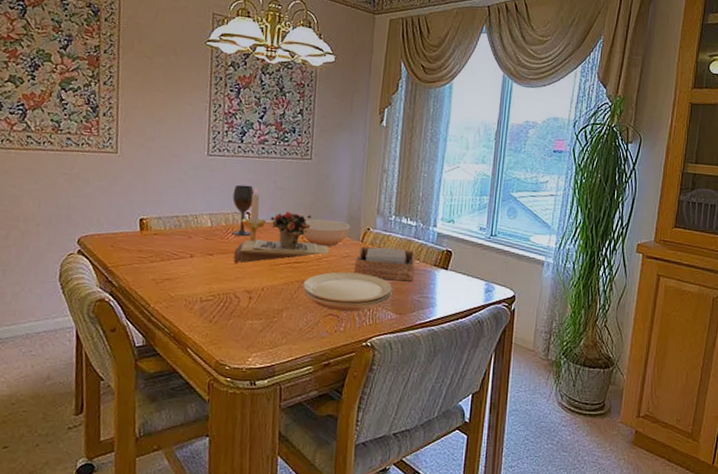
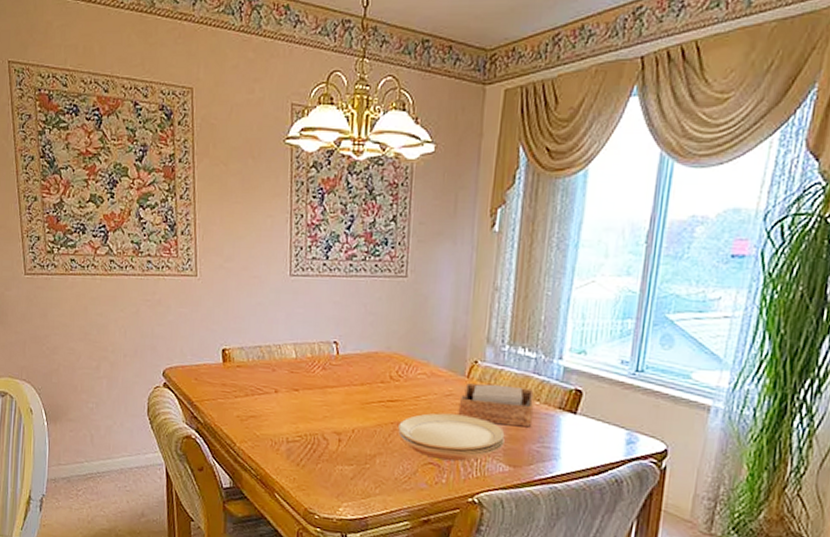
wine glass: present [232,185,255,236] -> none [318,309,343,369]
flower arrangement: present [233,211,330,264] -> none [321,340,430,401]
candlestick: present [241,187,267,242] -> none [328,312,357,376]
bowl: present [302,219,351,247] -> none [397,350,455,383]

